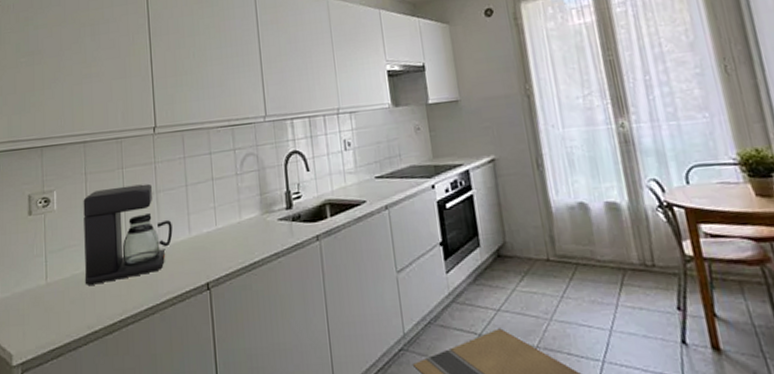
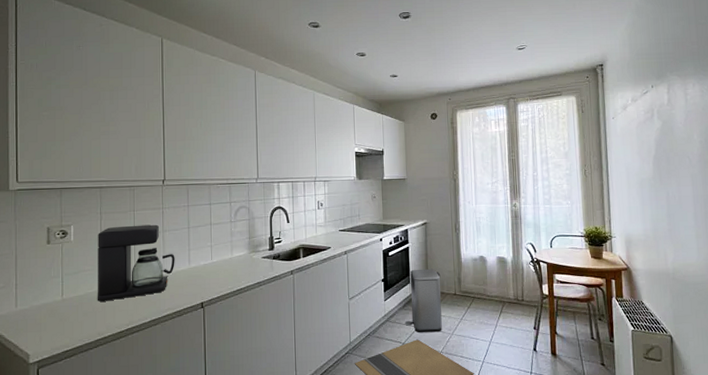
pedal bin: none [479,224,535,319] -> present [405,268,442,333]

